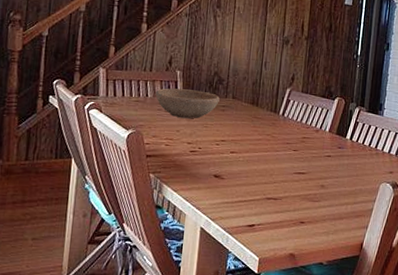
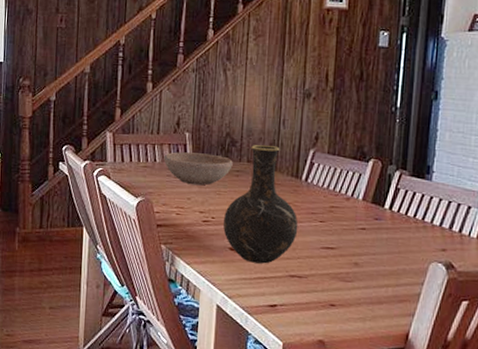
vase: none [208,83,275,189] -> present [223,145,298,264]

